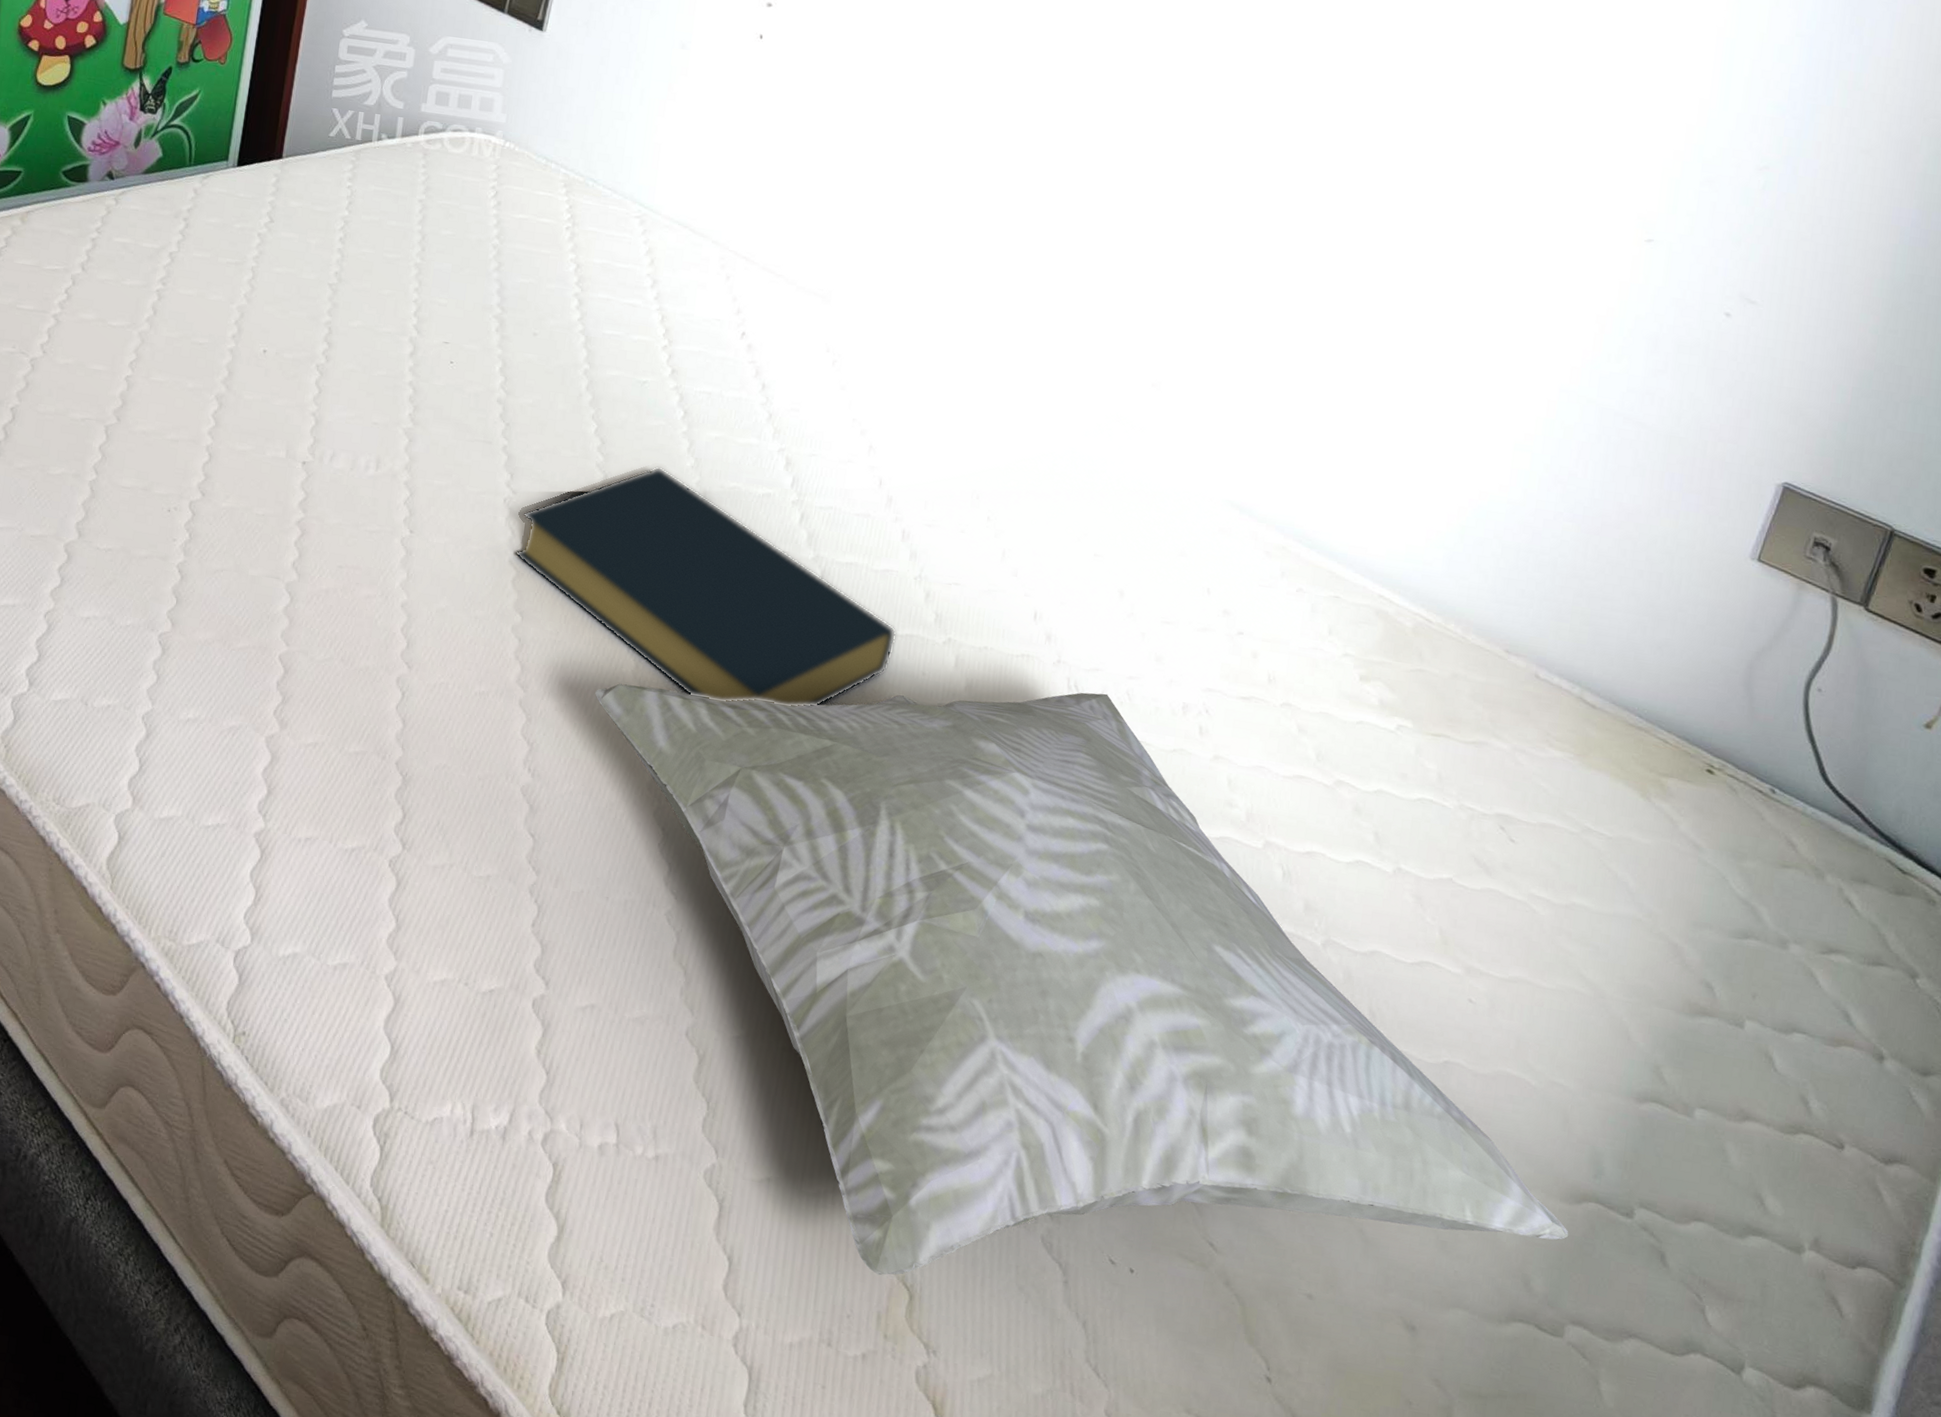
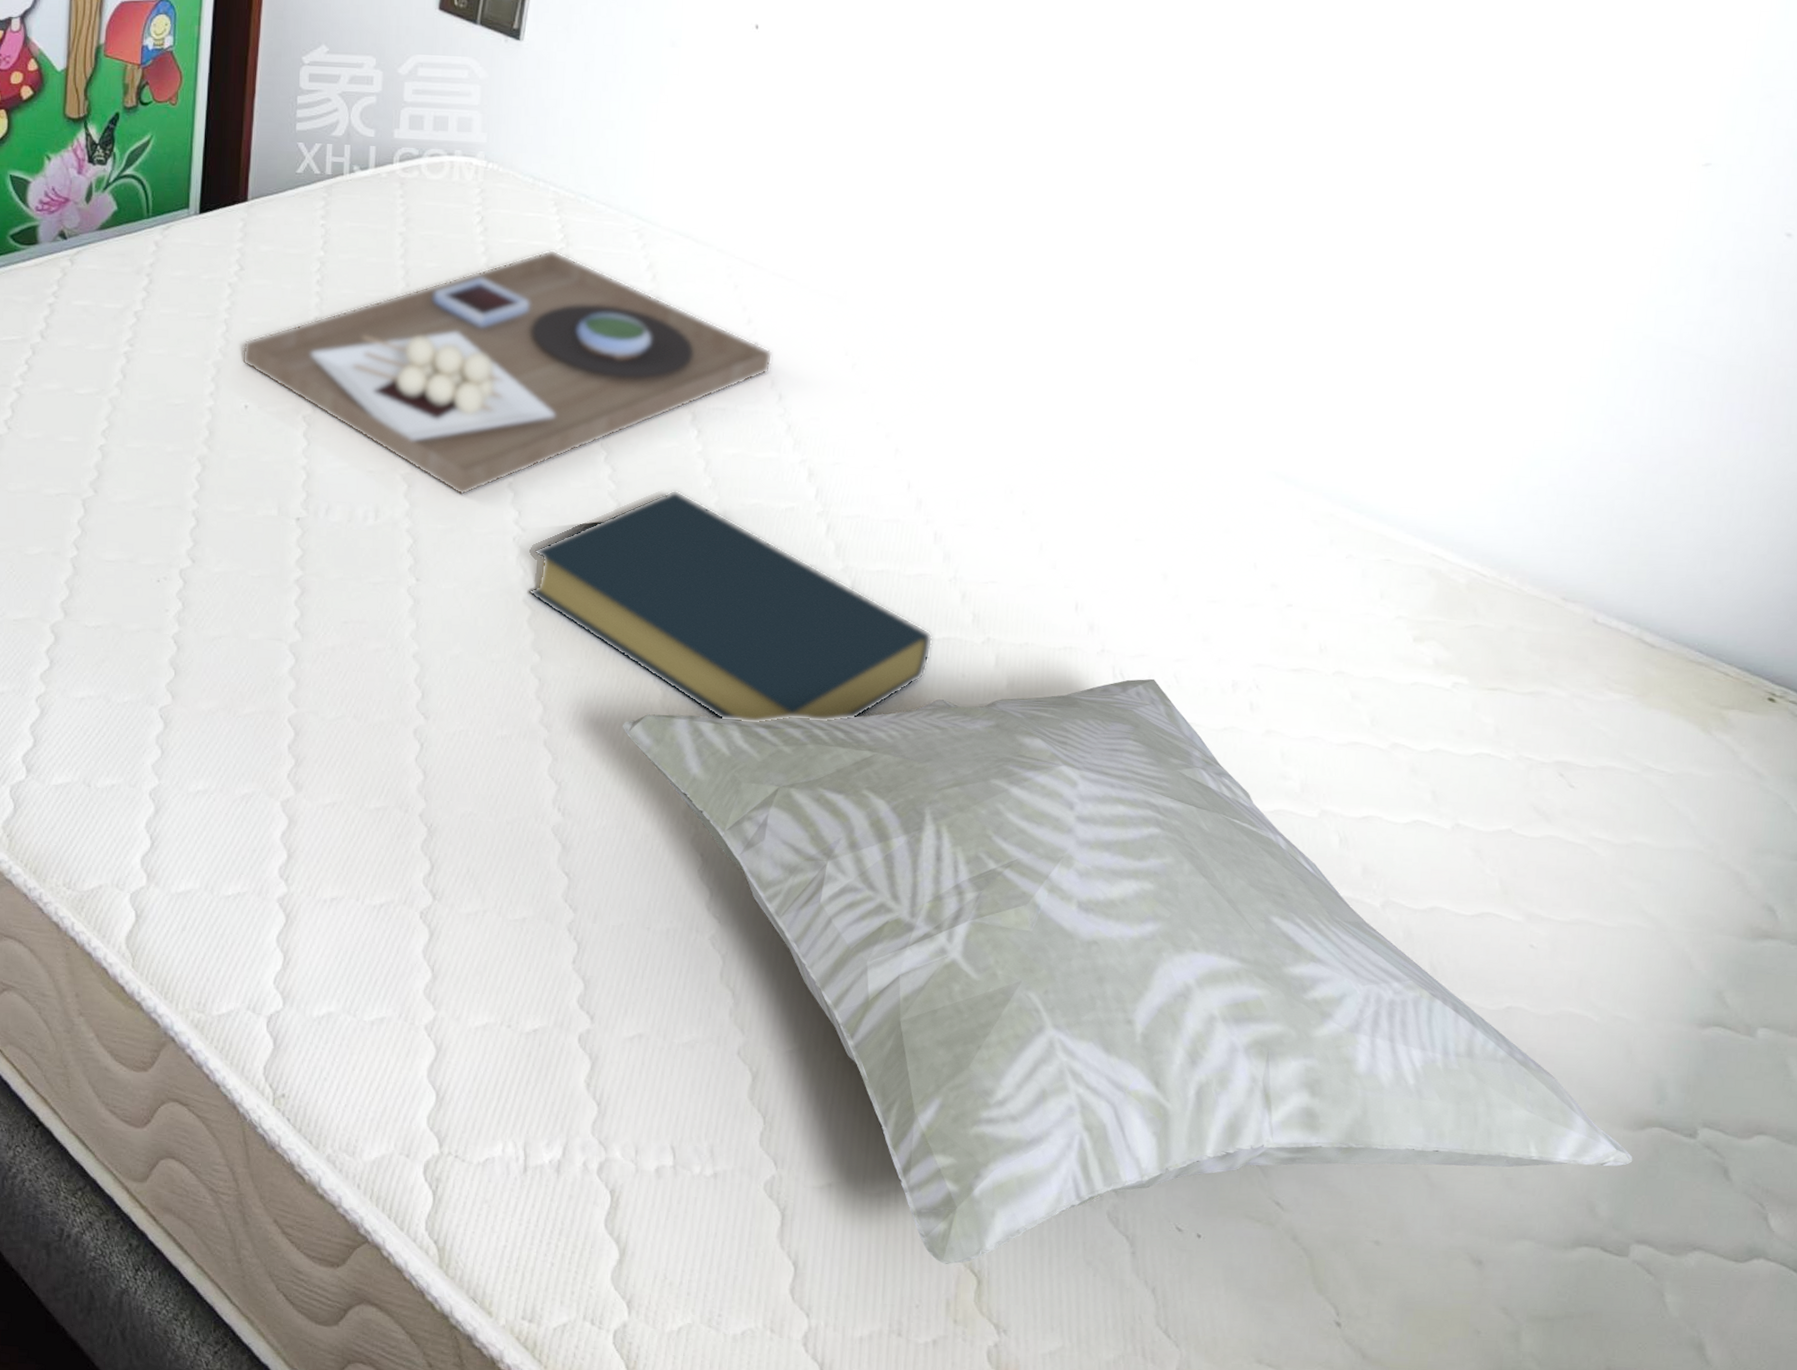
platter: none [264,227,759,455] -> present [241,249,773,496]

